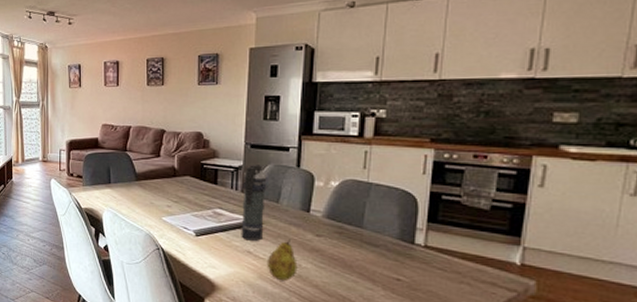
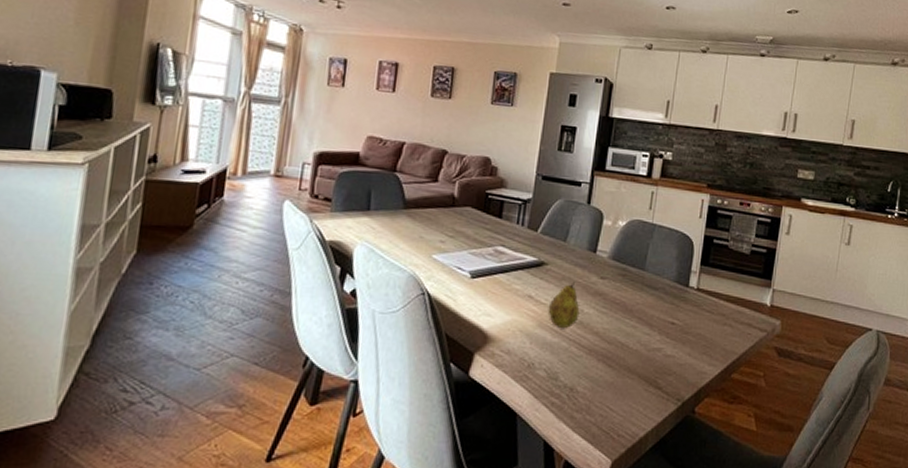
smoke grenade: present [241,165,267,241] -> none [523,198,557,284]

